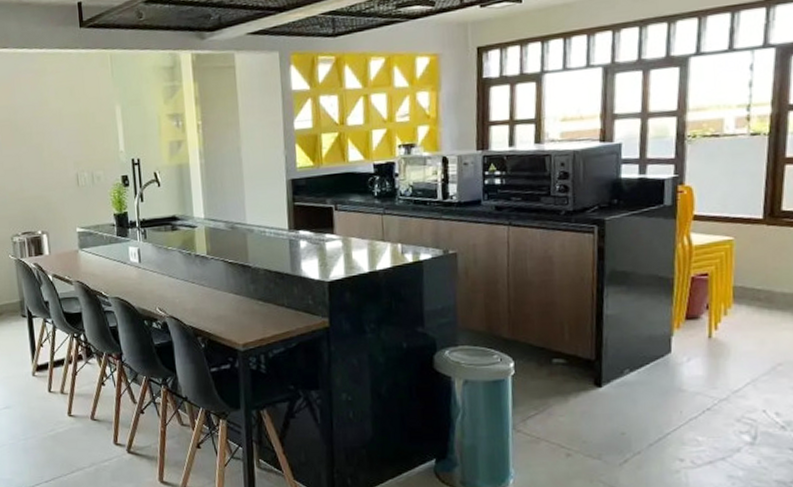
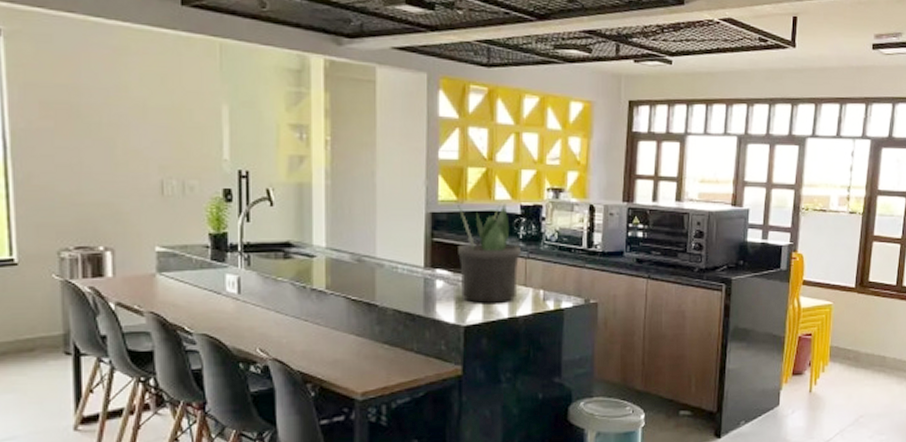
planter: none [313,163,377,260] -> present [456,200,521,304]

